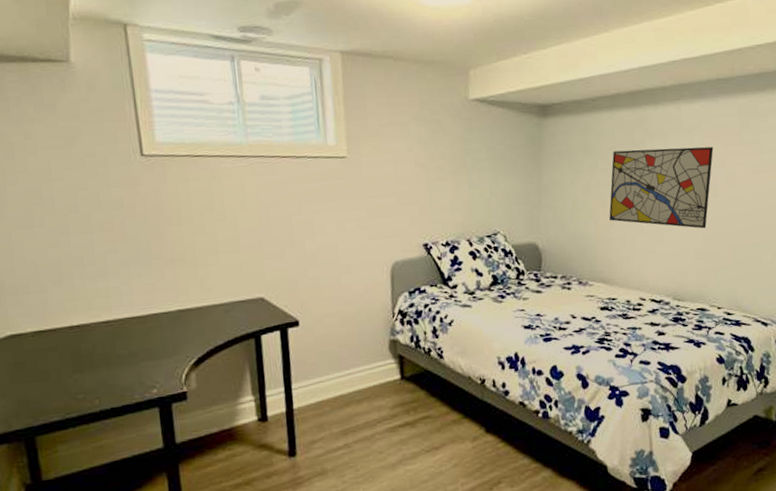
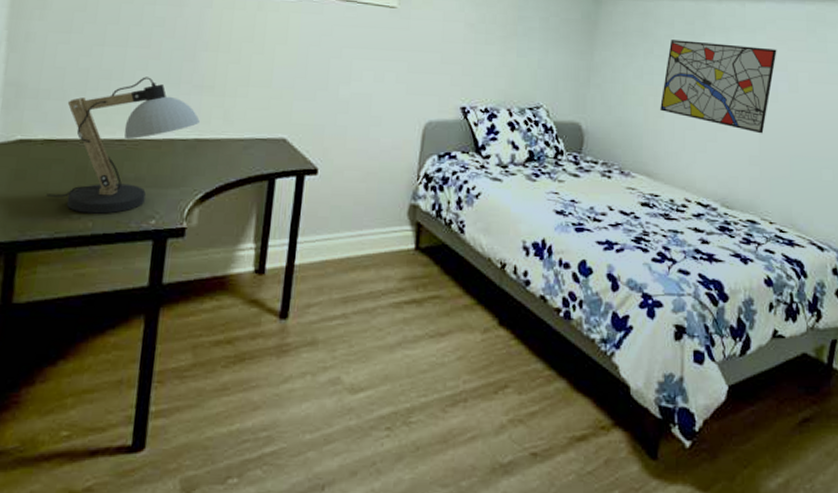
desk lamp: none [47,258,178,393] -> present [46,77,200,214]

